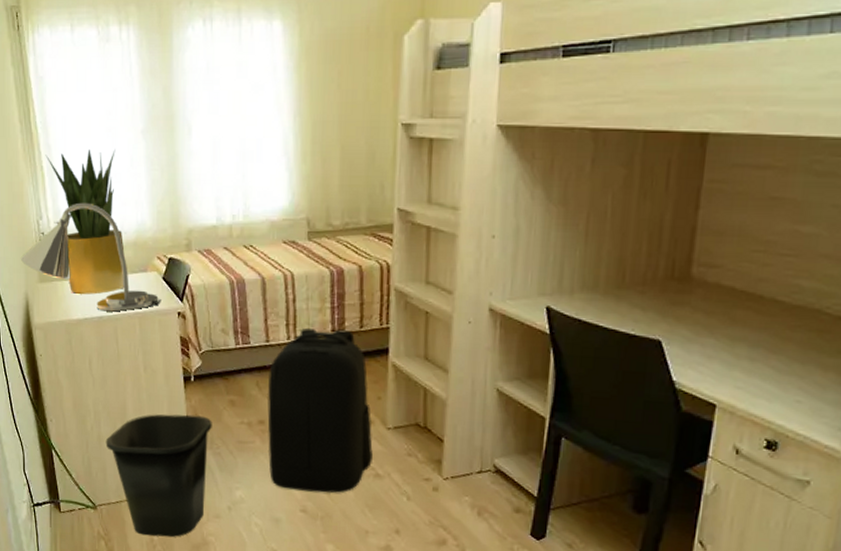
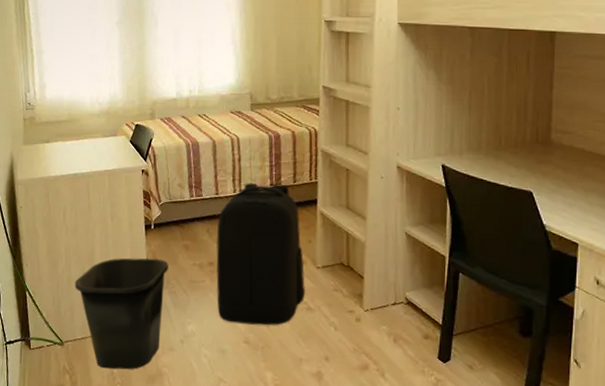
table lamp: present [20,202,161,312] -> none [8,79,128,170]
planter: present [45,149,125,295] -> none [35,36,99,156]

